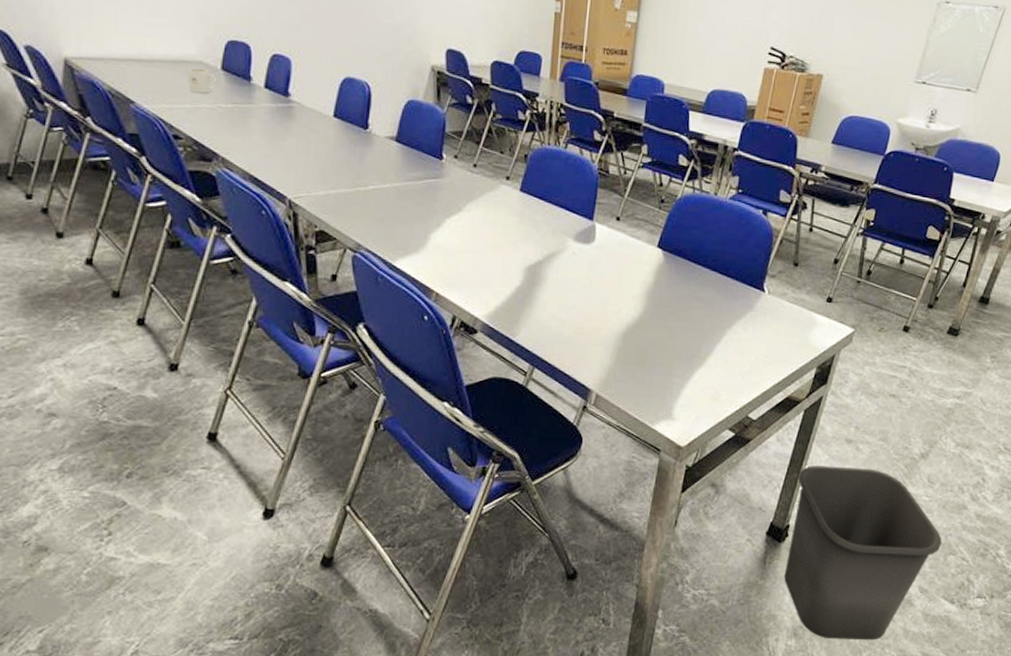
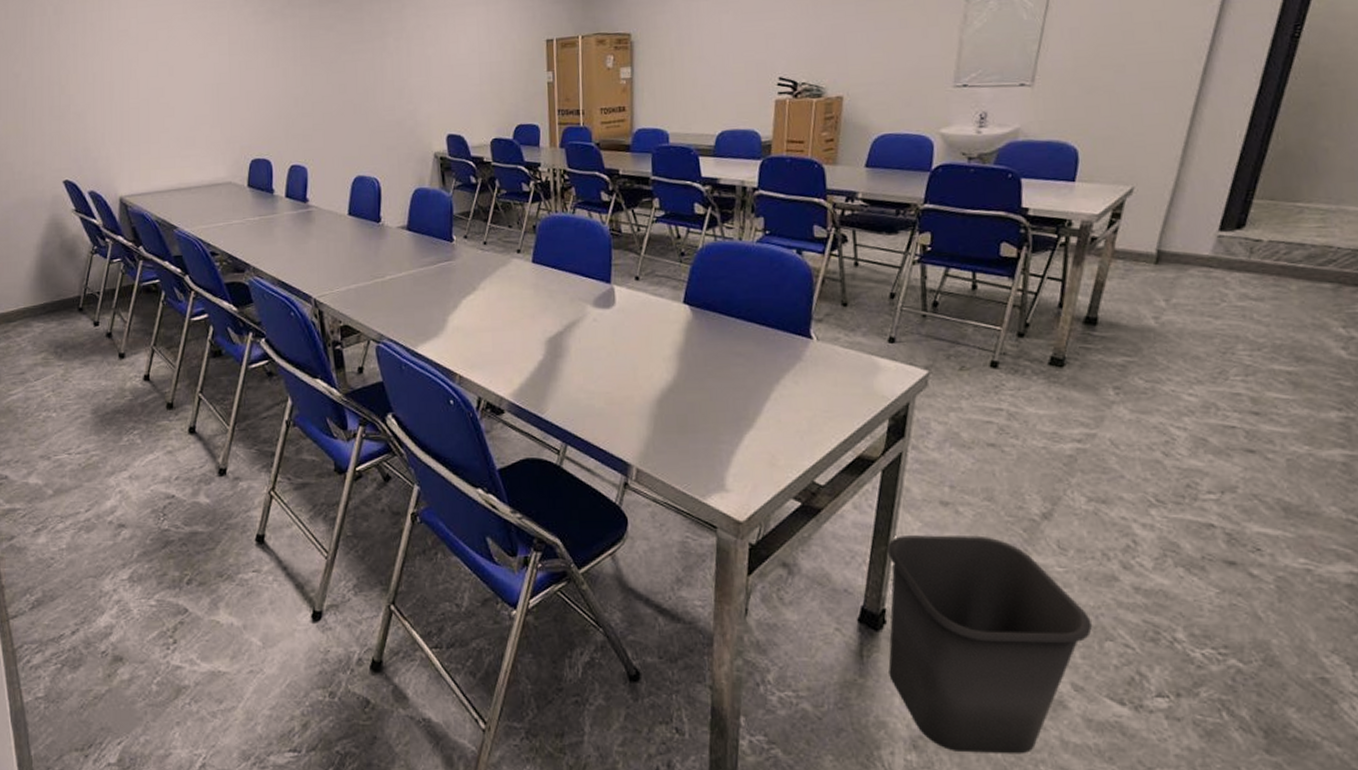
mug: present [187,67,217,93] -> none [219,188,245,211]

